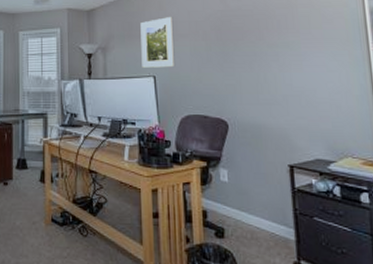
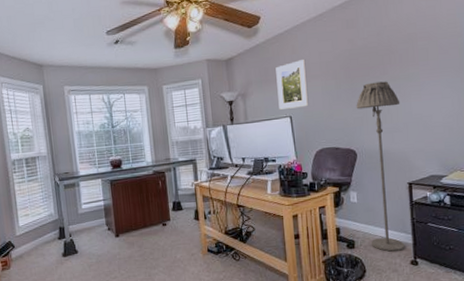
floor lamp: none [228,47,286,248] -> present [356,81,405,252]

